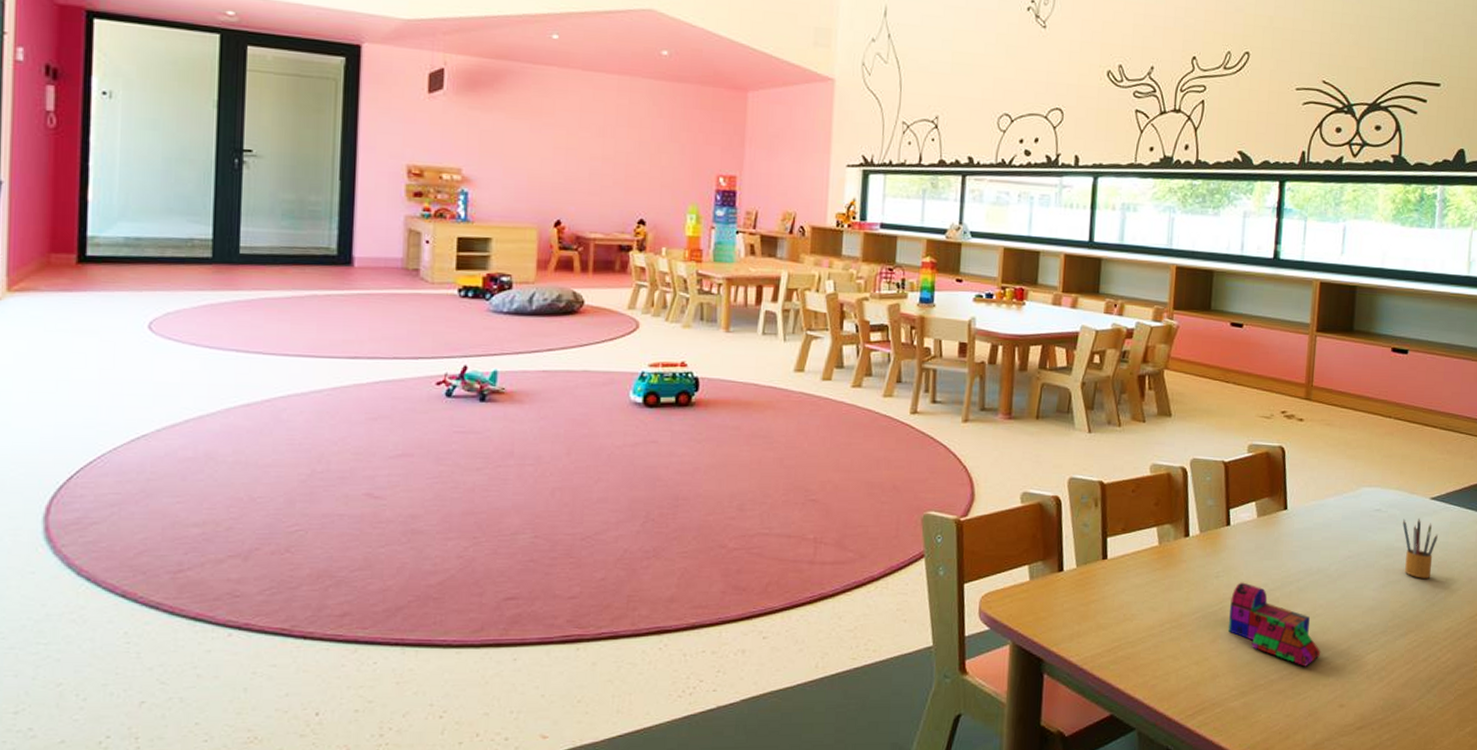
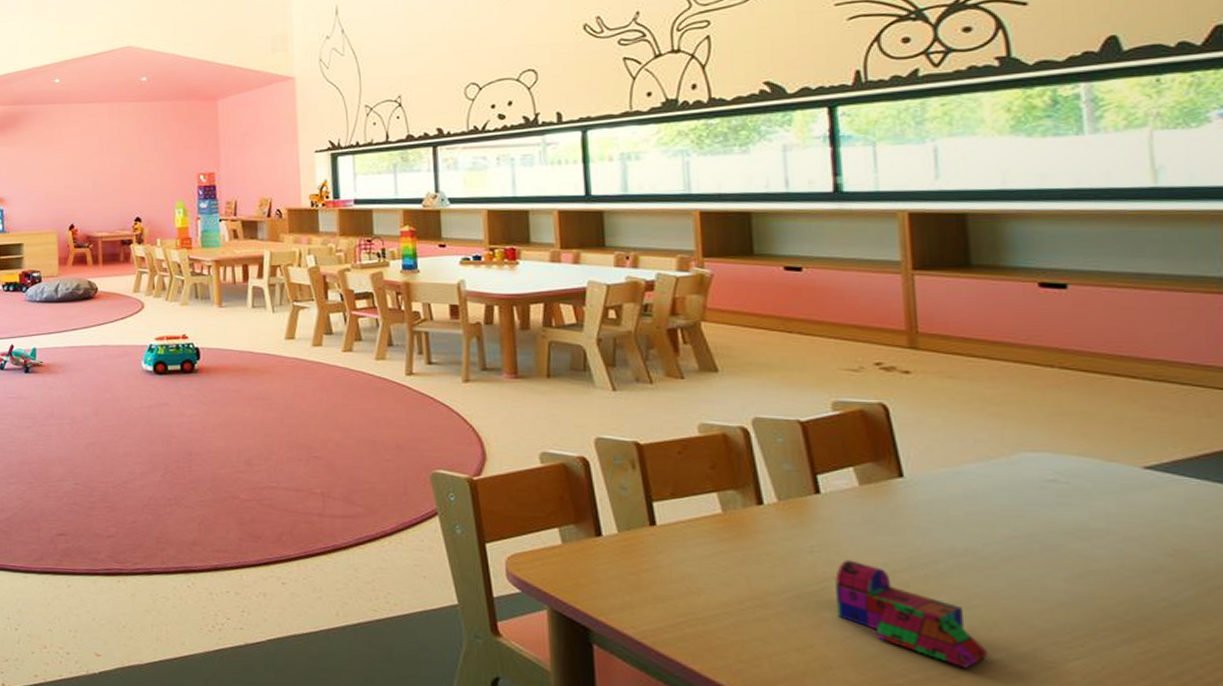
pencil box: present [1403,517,1438,579] -> none [1099,491,1167,571]

